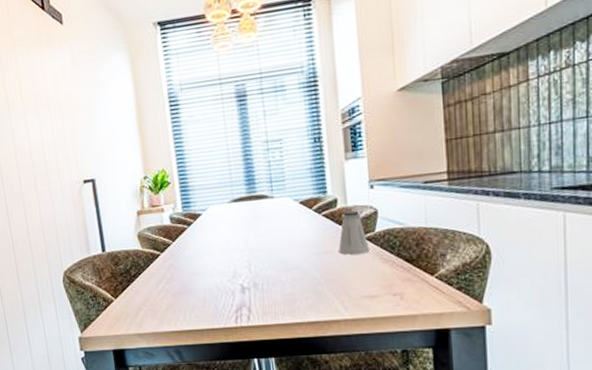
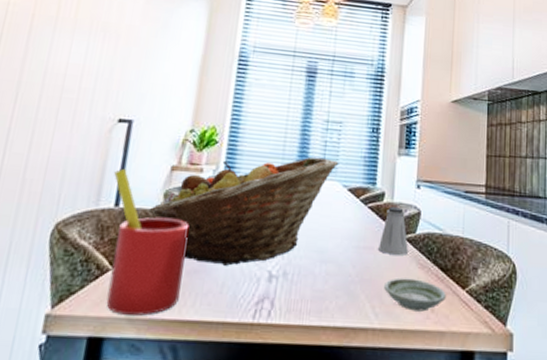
straw: none [94,220,172,332] -> present [106,168,189,316]
fruit basket: none [129,177,286,286] -> present [148,157,339,266]
saucer: none [350,272,414,301] -> present [384,278,446,312]

